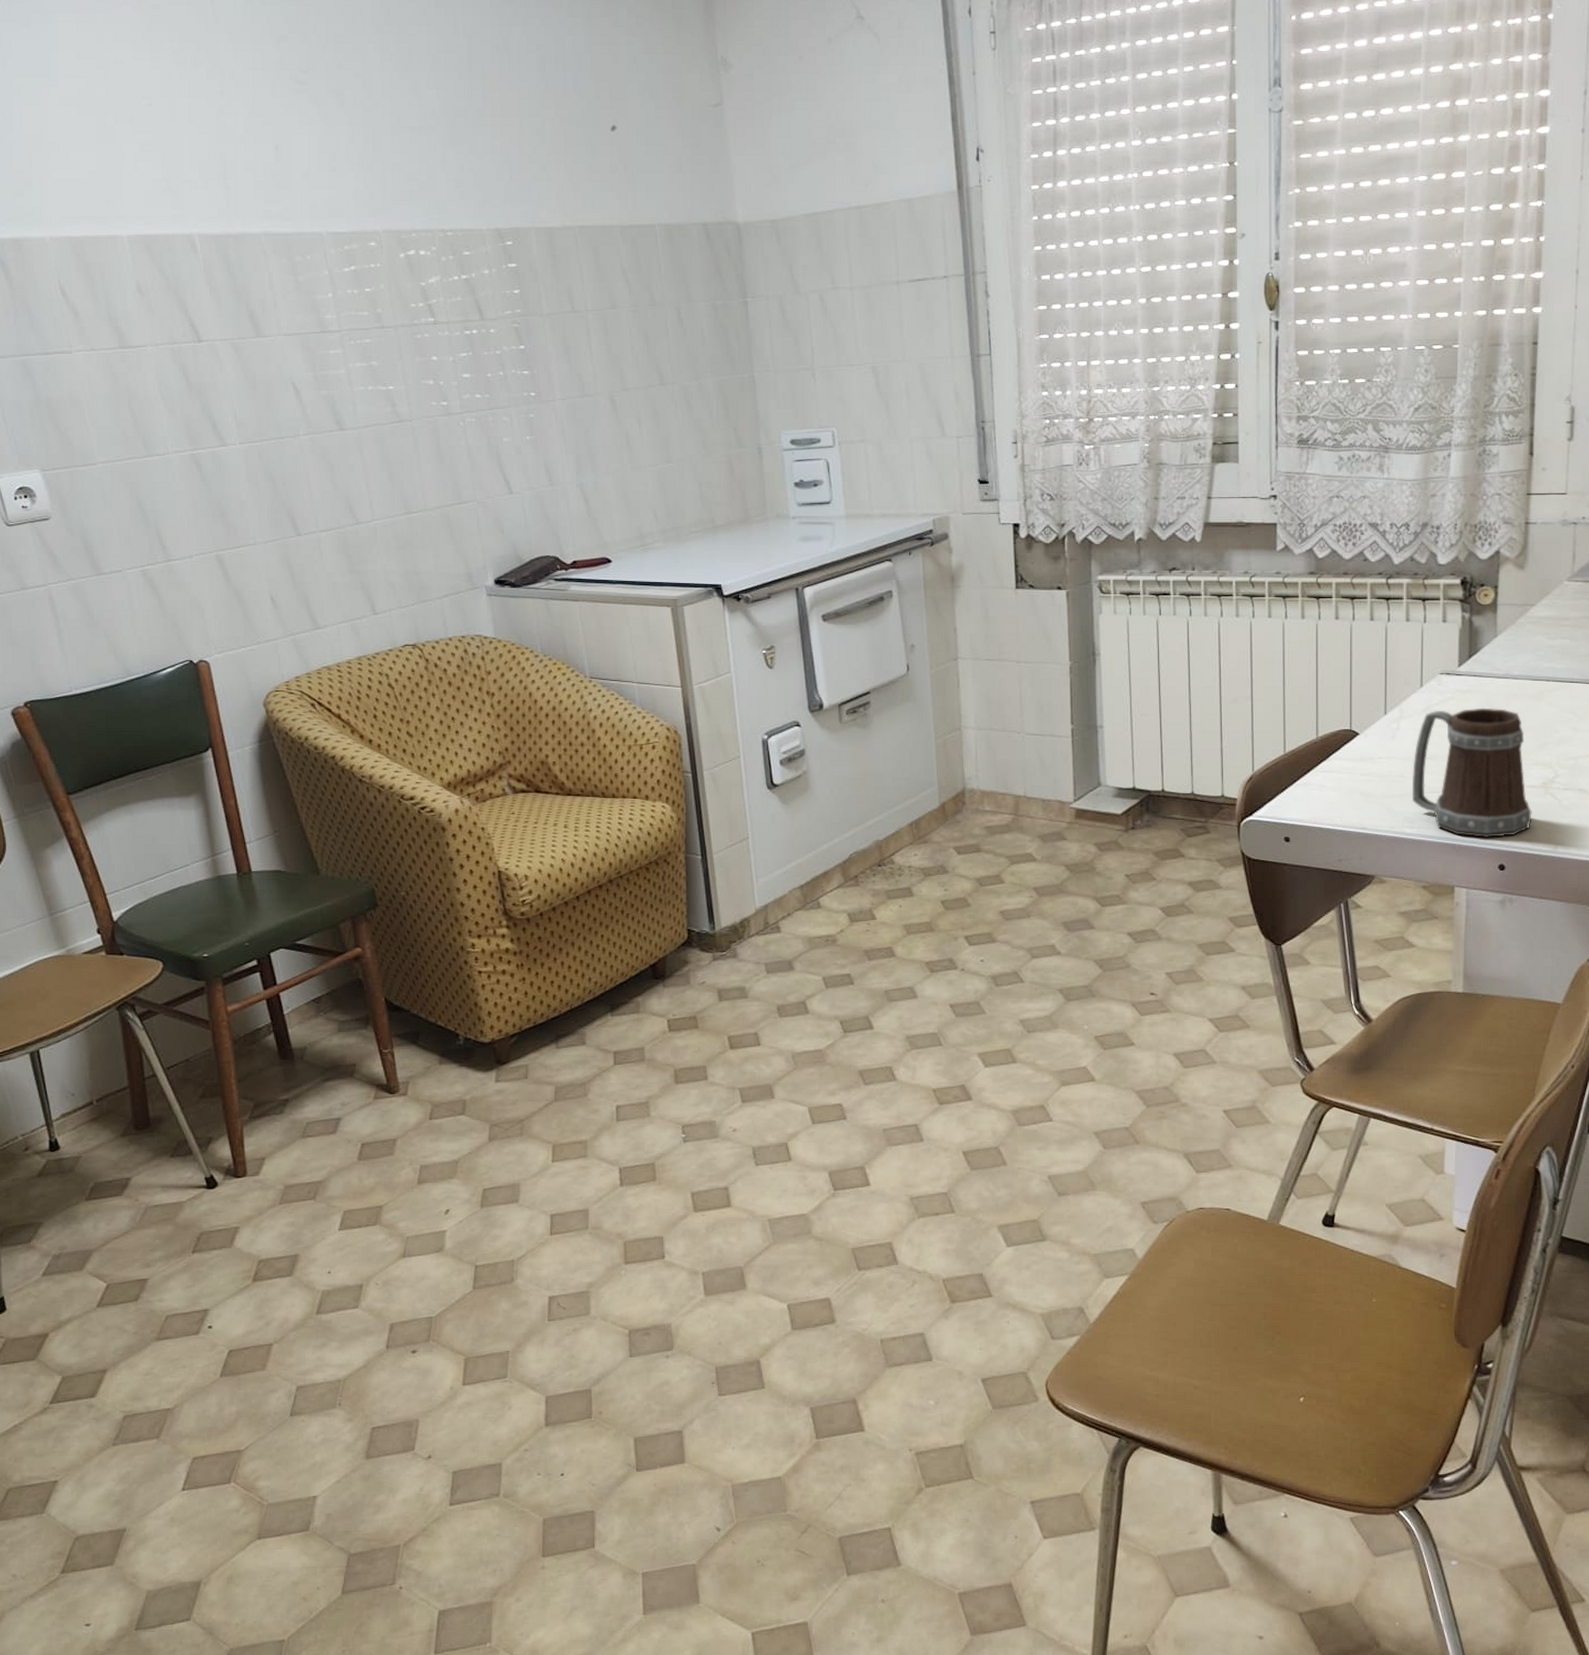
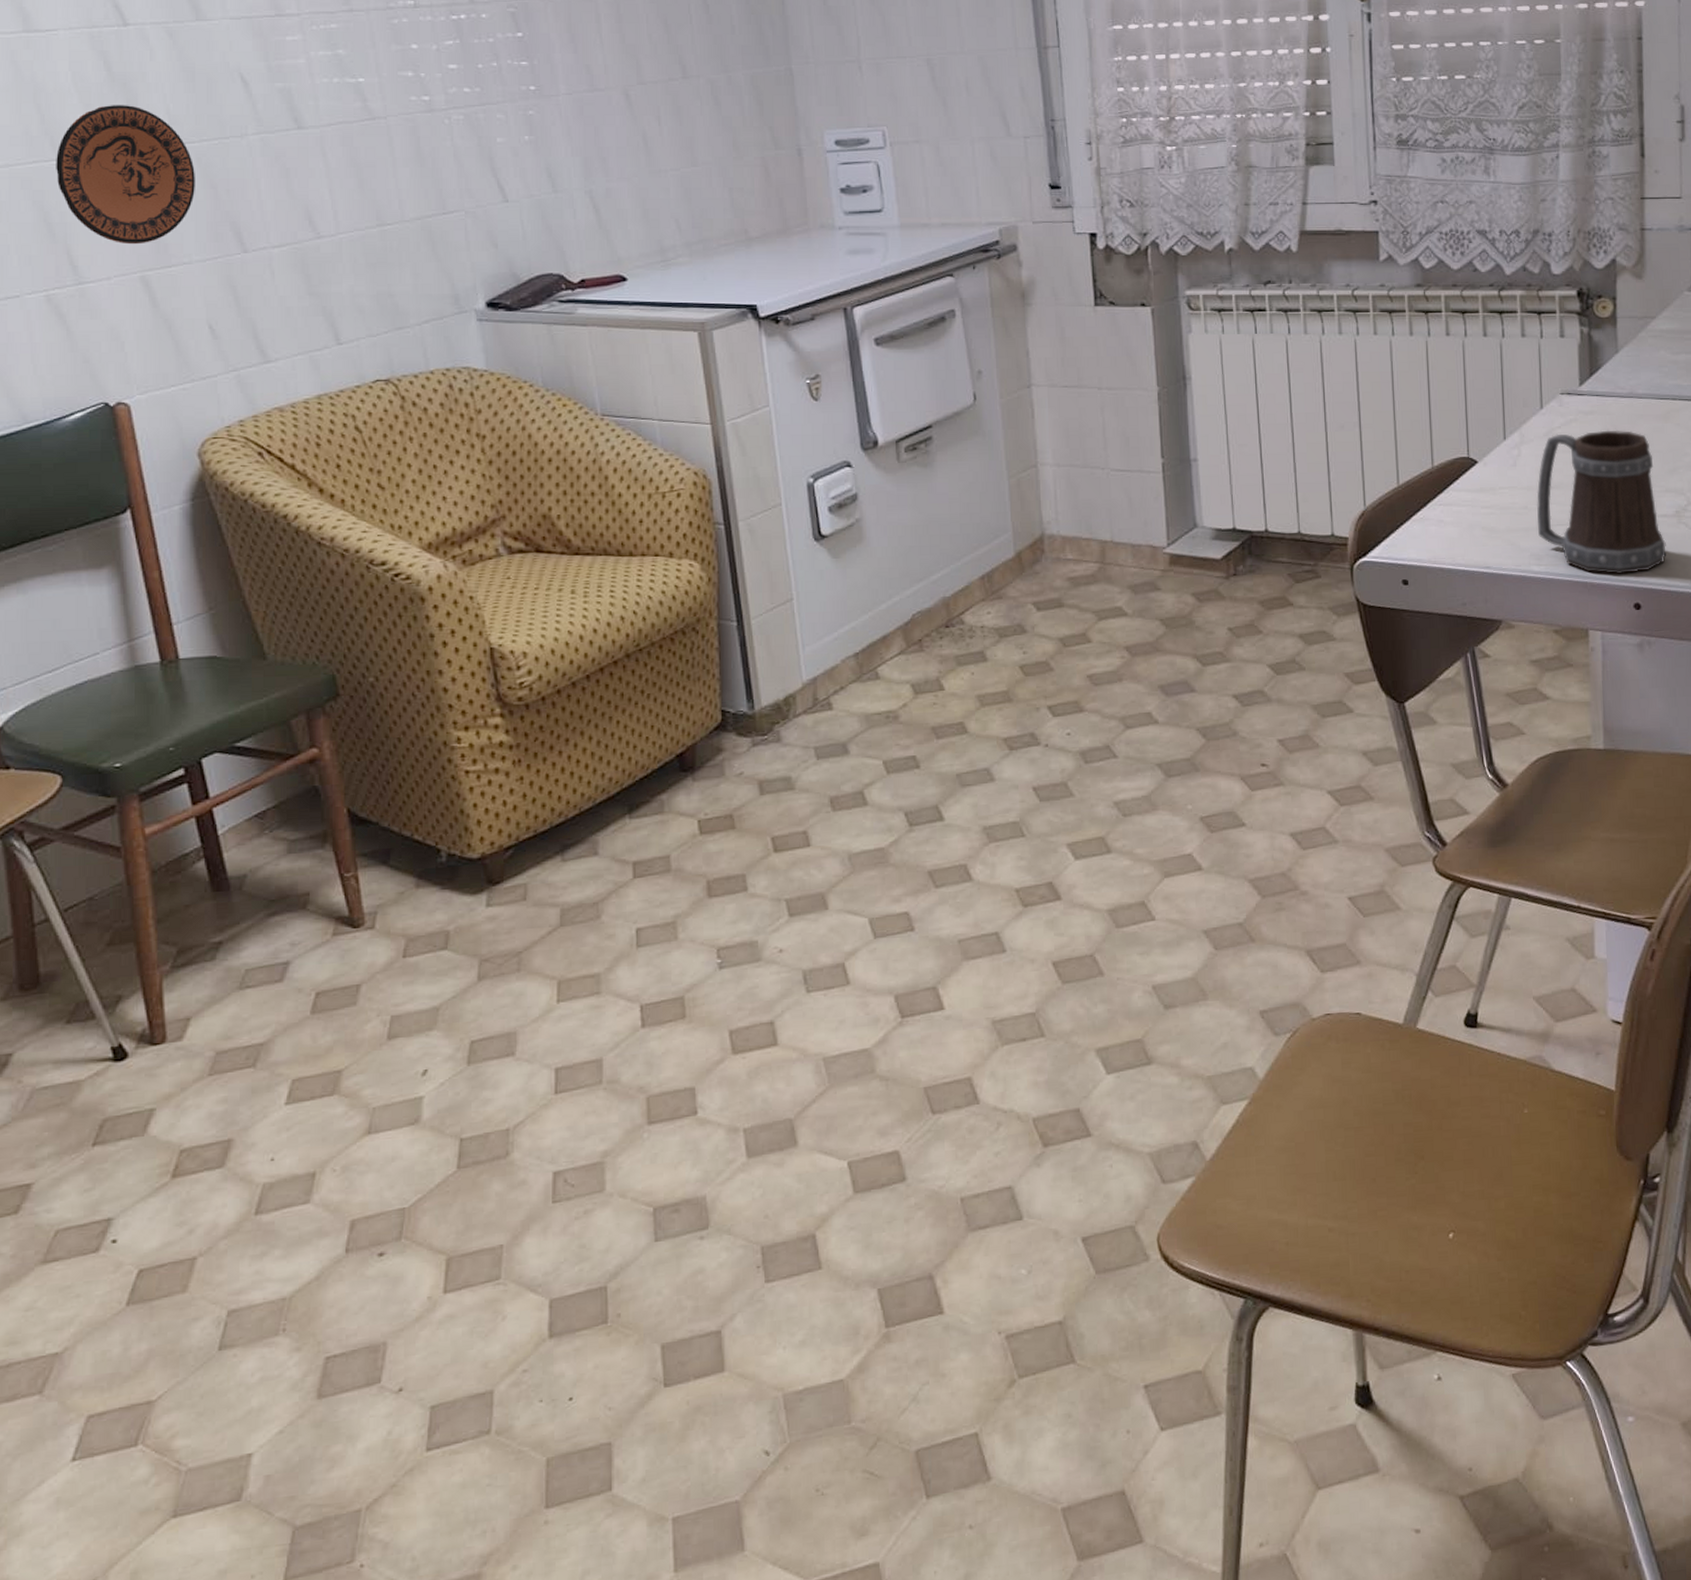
decorative plate: none [147,410,258,528] -> present [56,105,195,245]

